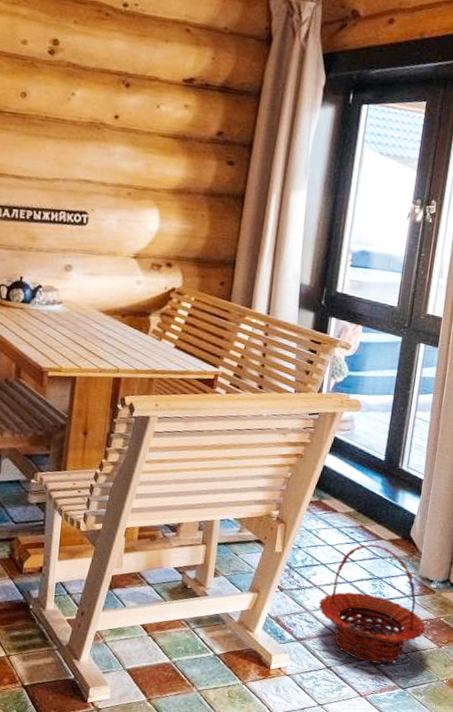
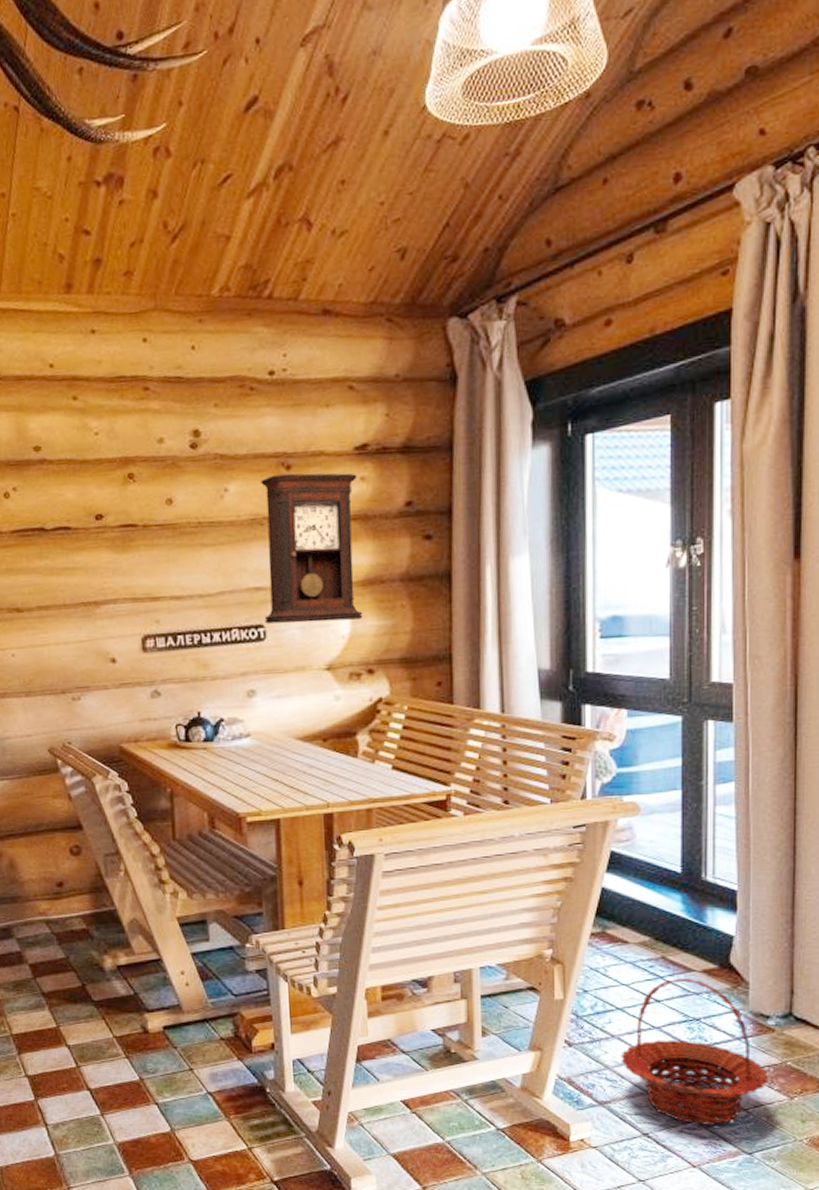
pendulum clock: none [88,89,182,220] -> present [261,473,363,624]

